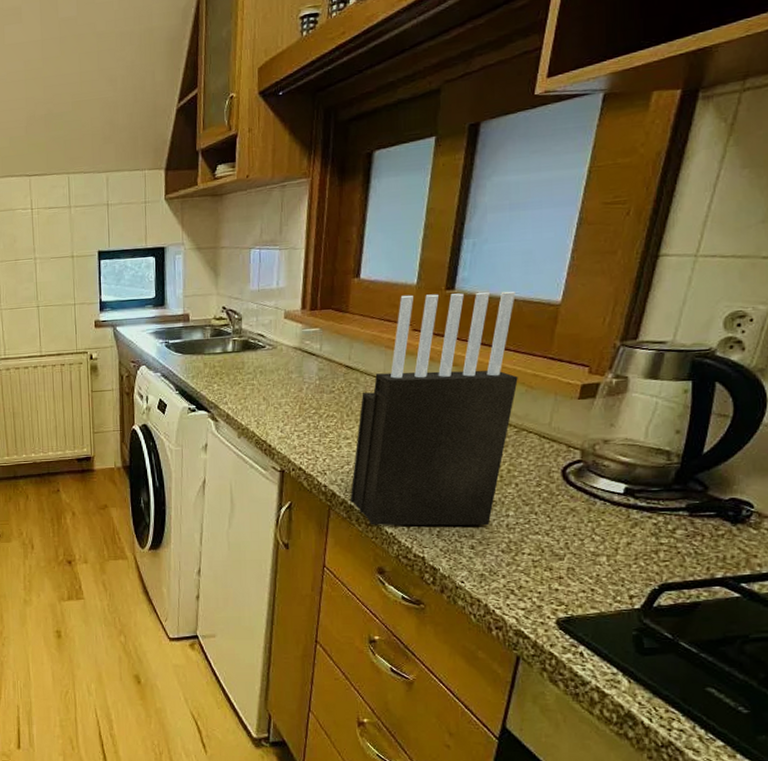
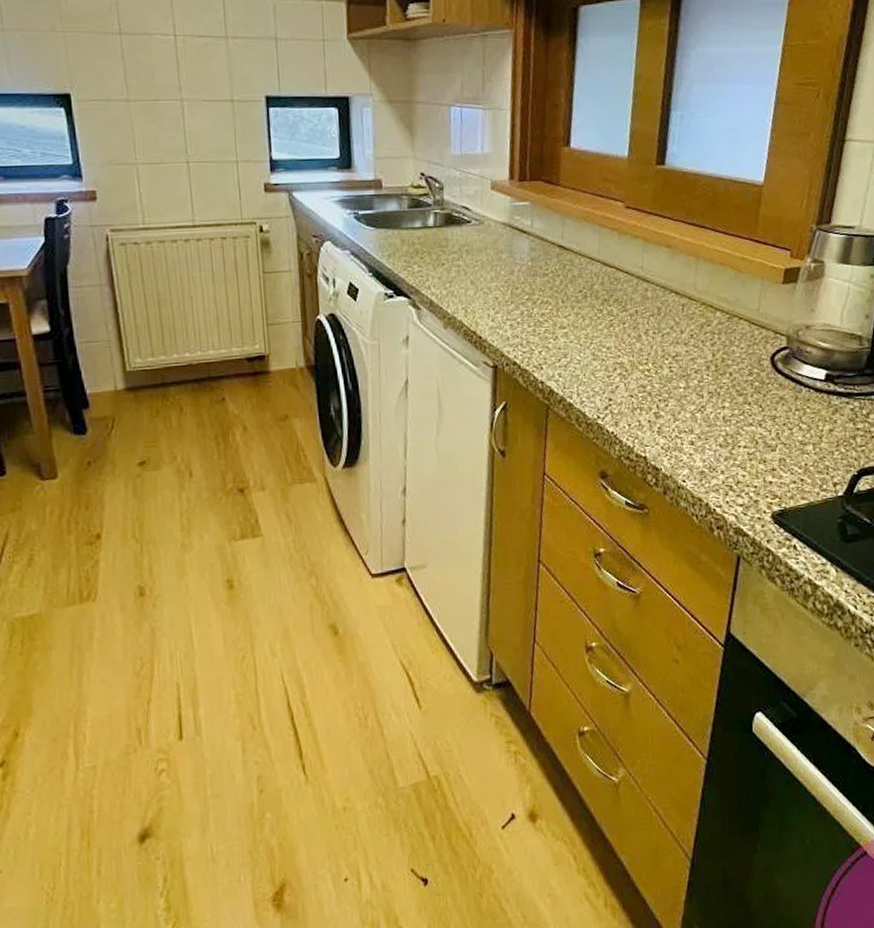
knife block: present [350,291,518,526] -> none [568,168,728,425]

